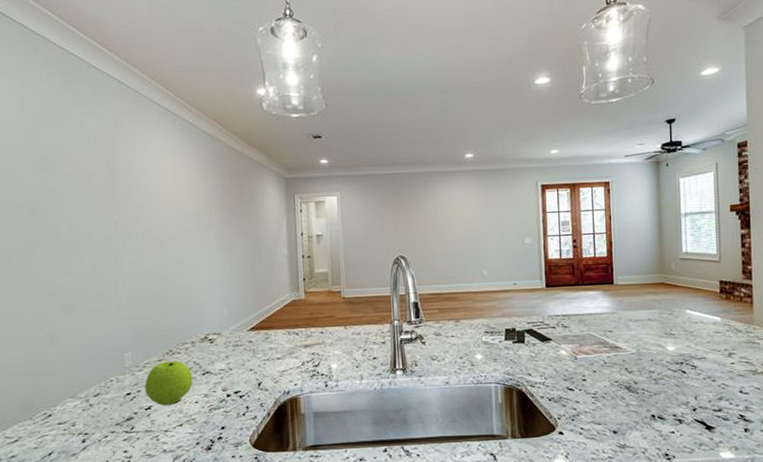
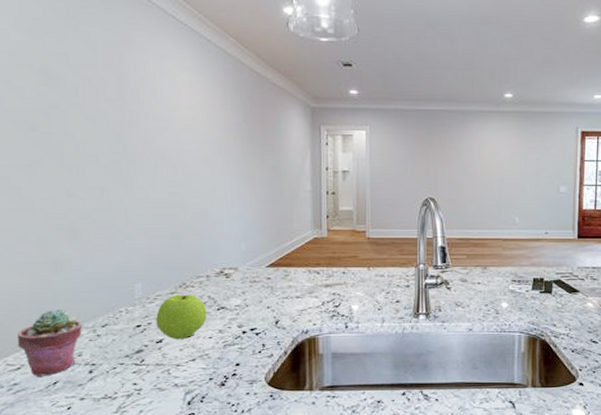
potted succulent: none [15,381,77,448] -> present [17,309,83,376]

